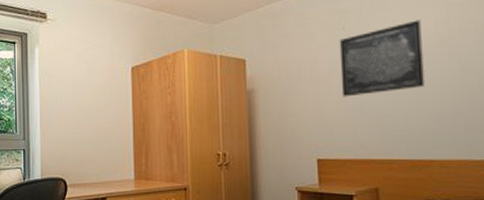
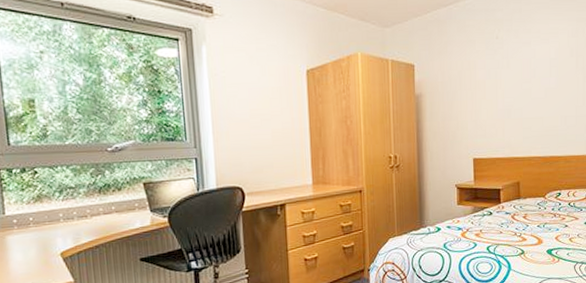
wall art: present [339,20,426,97] -> none [493,32,558,102]

